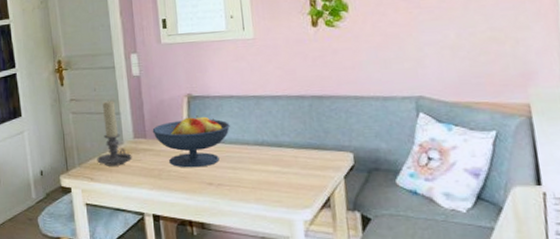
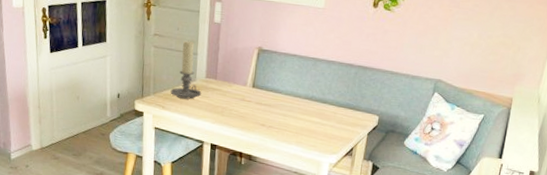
fruit bowl: present [152,115,230,168] -> none [223,66,289,111]

